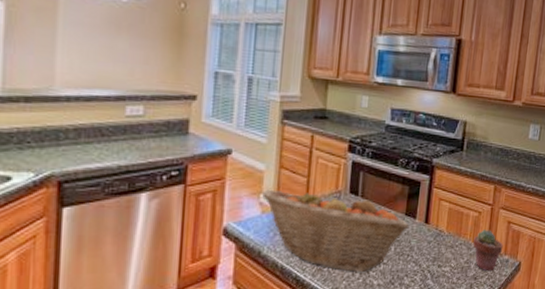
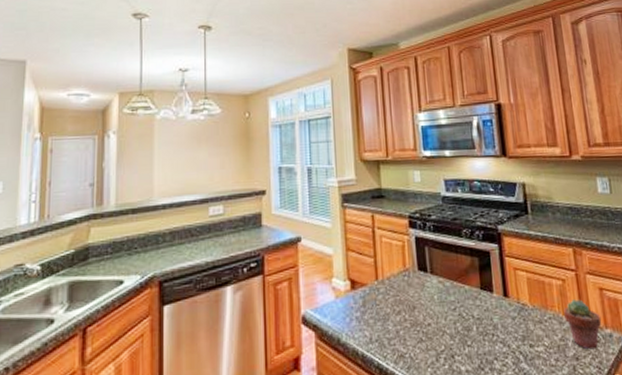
fruit basket: present [261,189,410,272] -> none [332,268,488,358]

